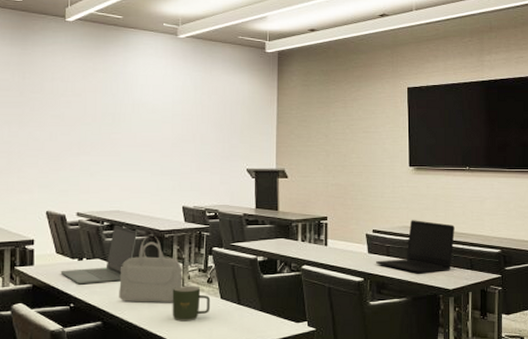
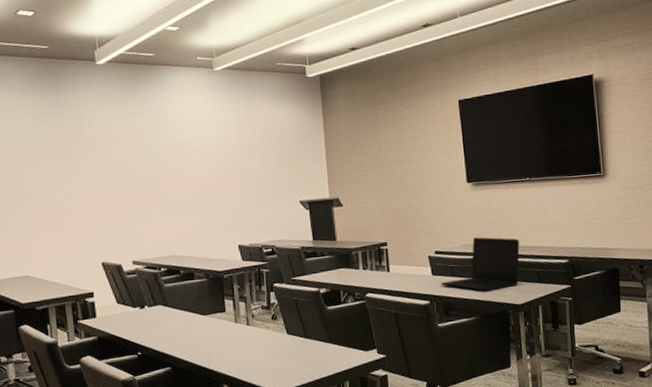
laptop: present [60,225,137,285] -> none [123,269,196,333]
handbag: present [119,234,183,303] -> none [182,276,247,345]
mug: present [172,285,211,322] -> none [237,323,278,360]

